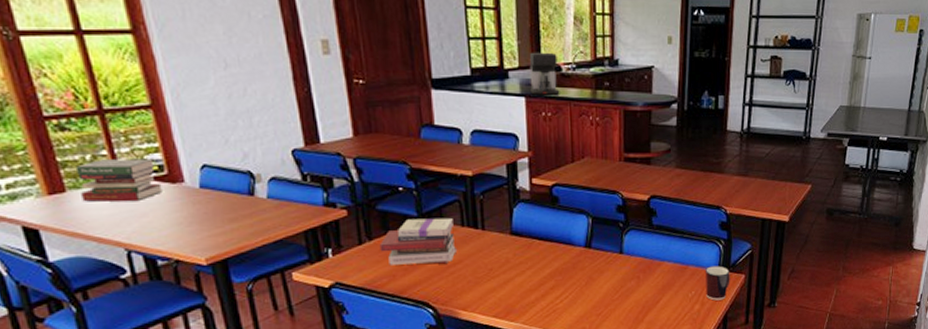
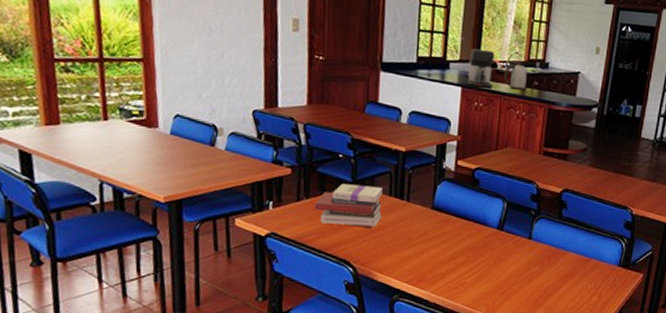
books: present [75,158,163,202] -> none [71,100,139,140]
kettle: none [571,64,596,93] -> present [504,64,528,91]
mug: present [706,266,730,301] -> none [604,262,630,295]

